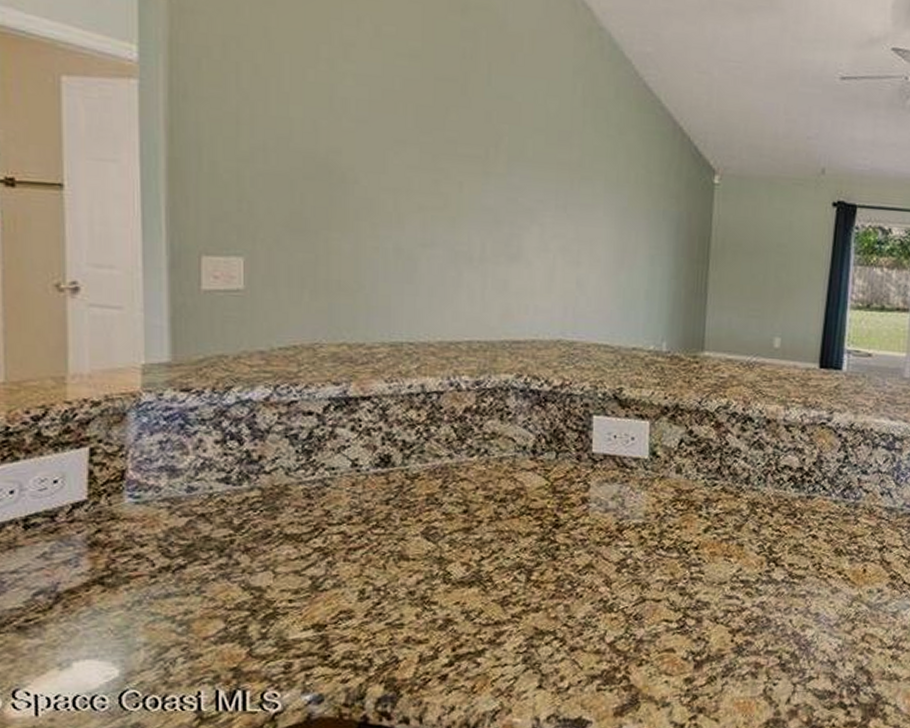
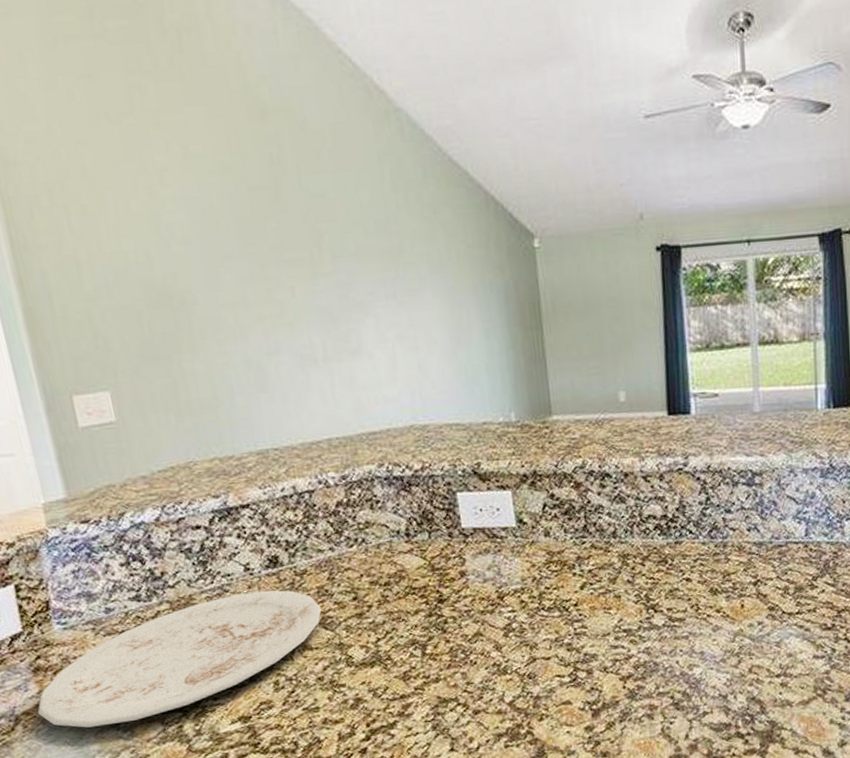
plate: none [84,490,427,616] -> present [37,590,322,728]

